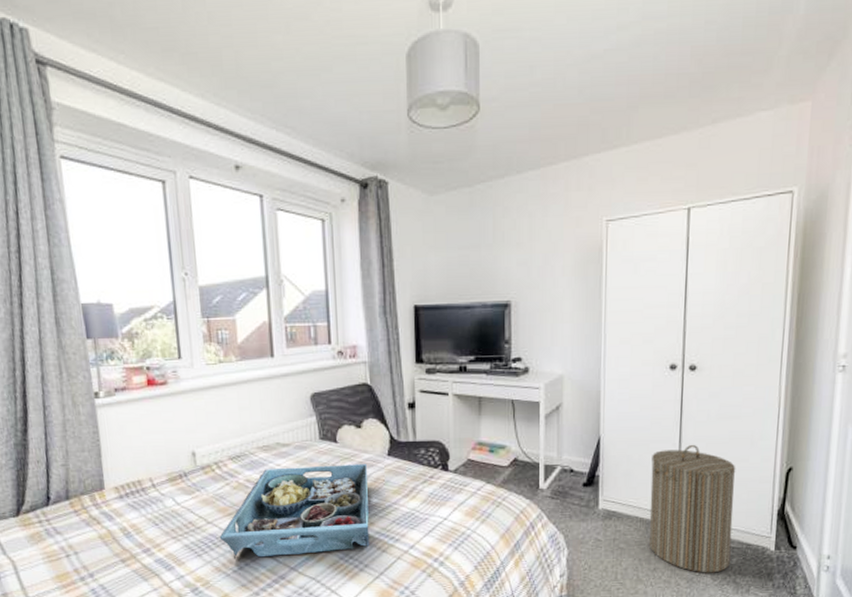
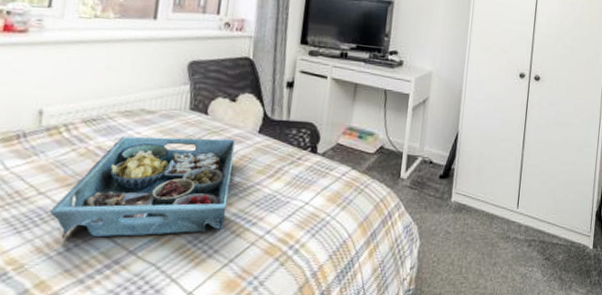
laundry hamper: present [649,445,736,573] -> none [492,147,566,269]

